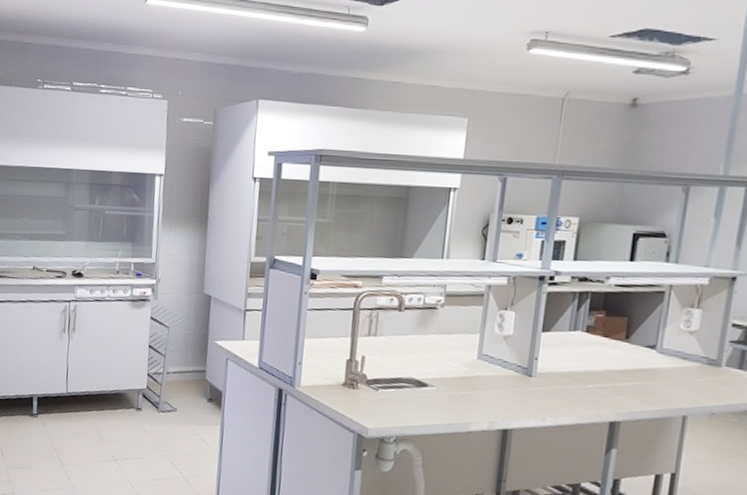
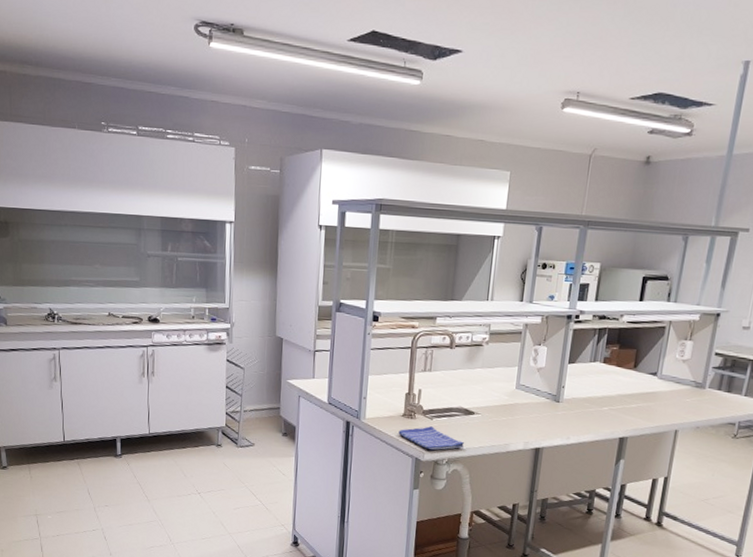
dish towel: none [338,398,415,426] -> present [398,426,464,451]

